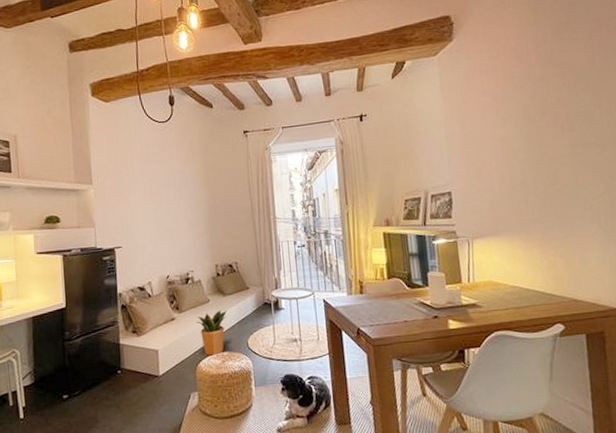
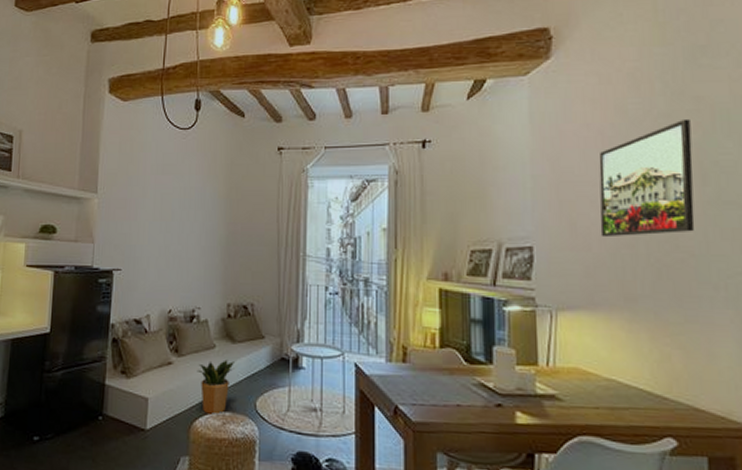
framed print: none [495,81,567,179] -> present [599,118,695,238]

